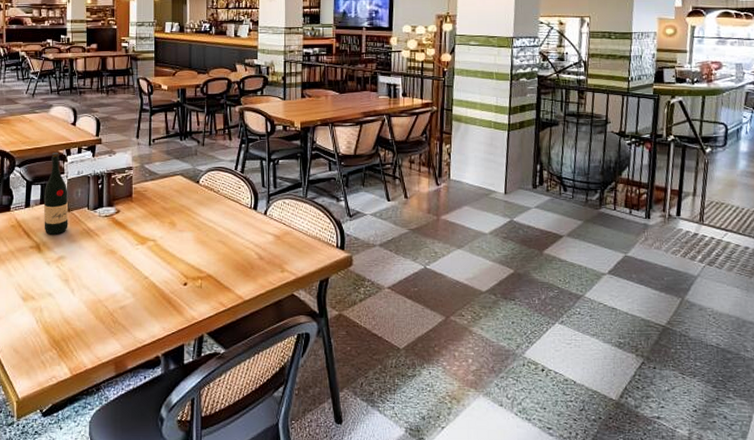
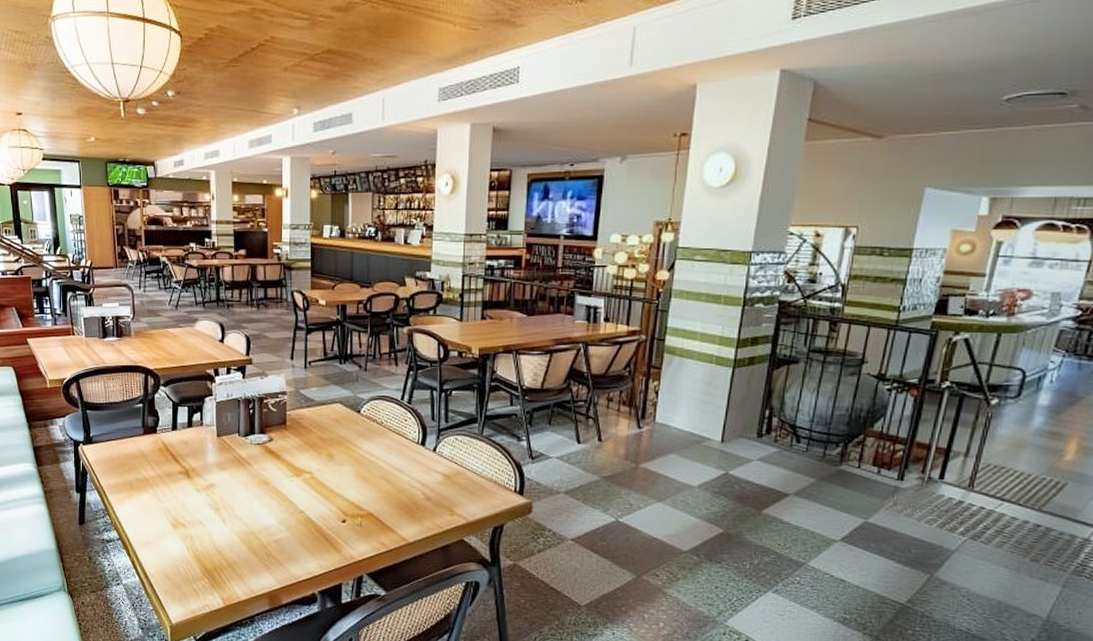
wine bottle: present [43,153,69,235] -> none [191,372,218,461]

